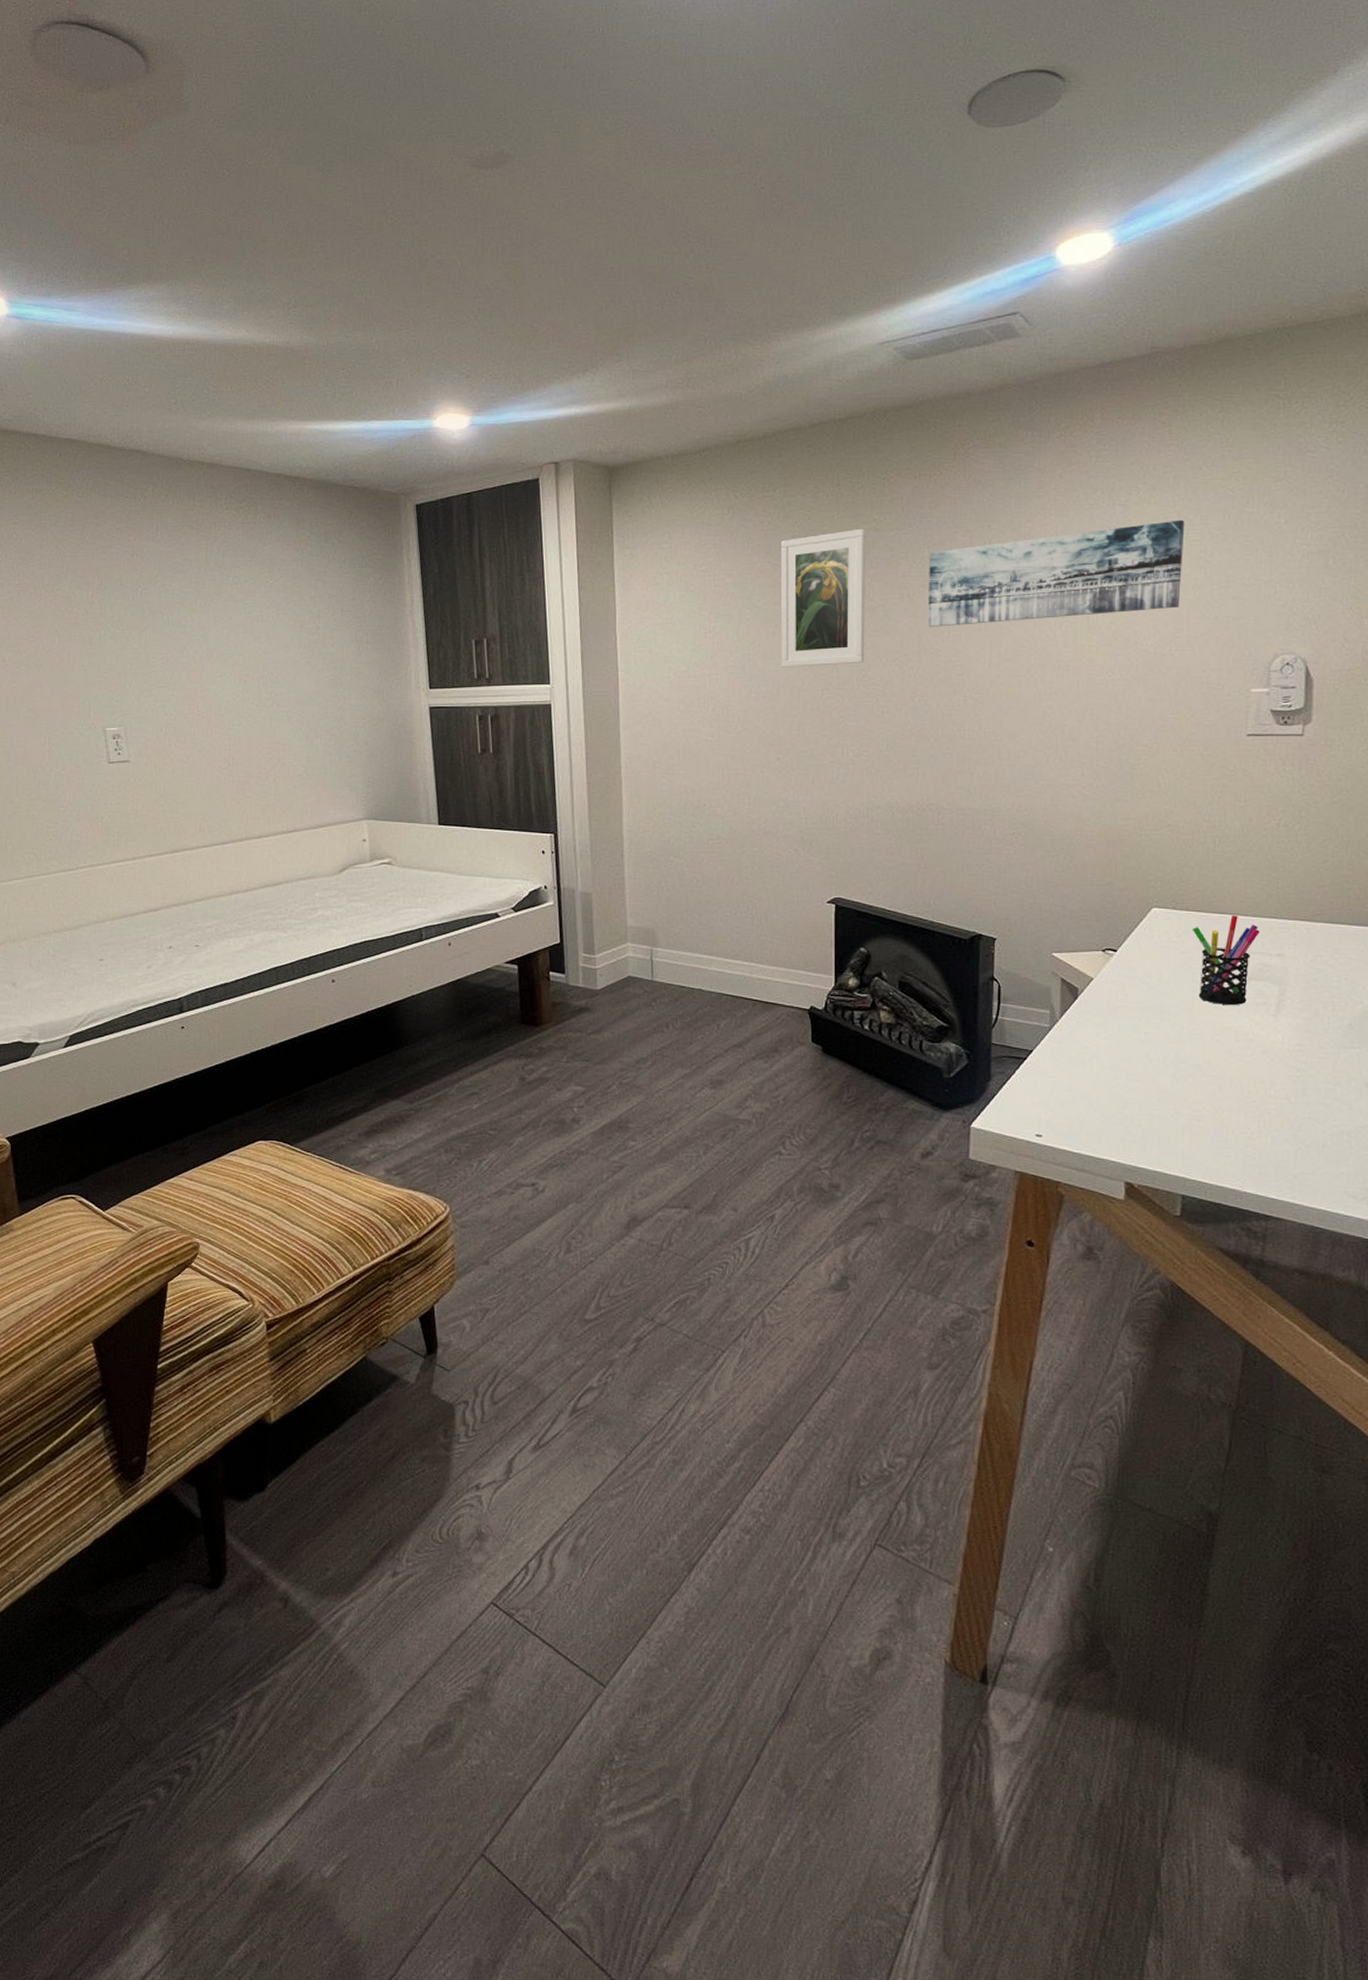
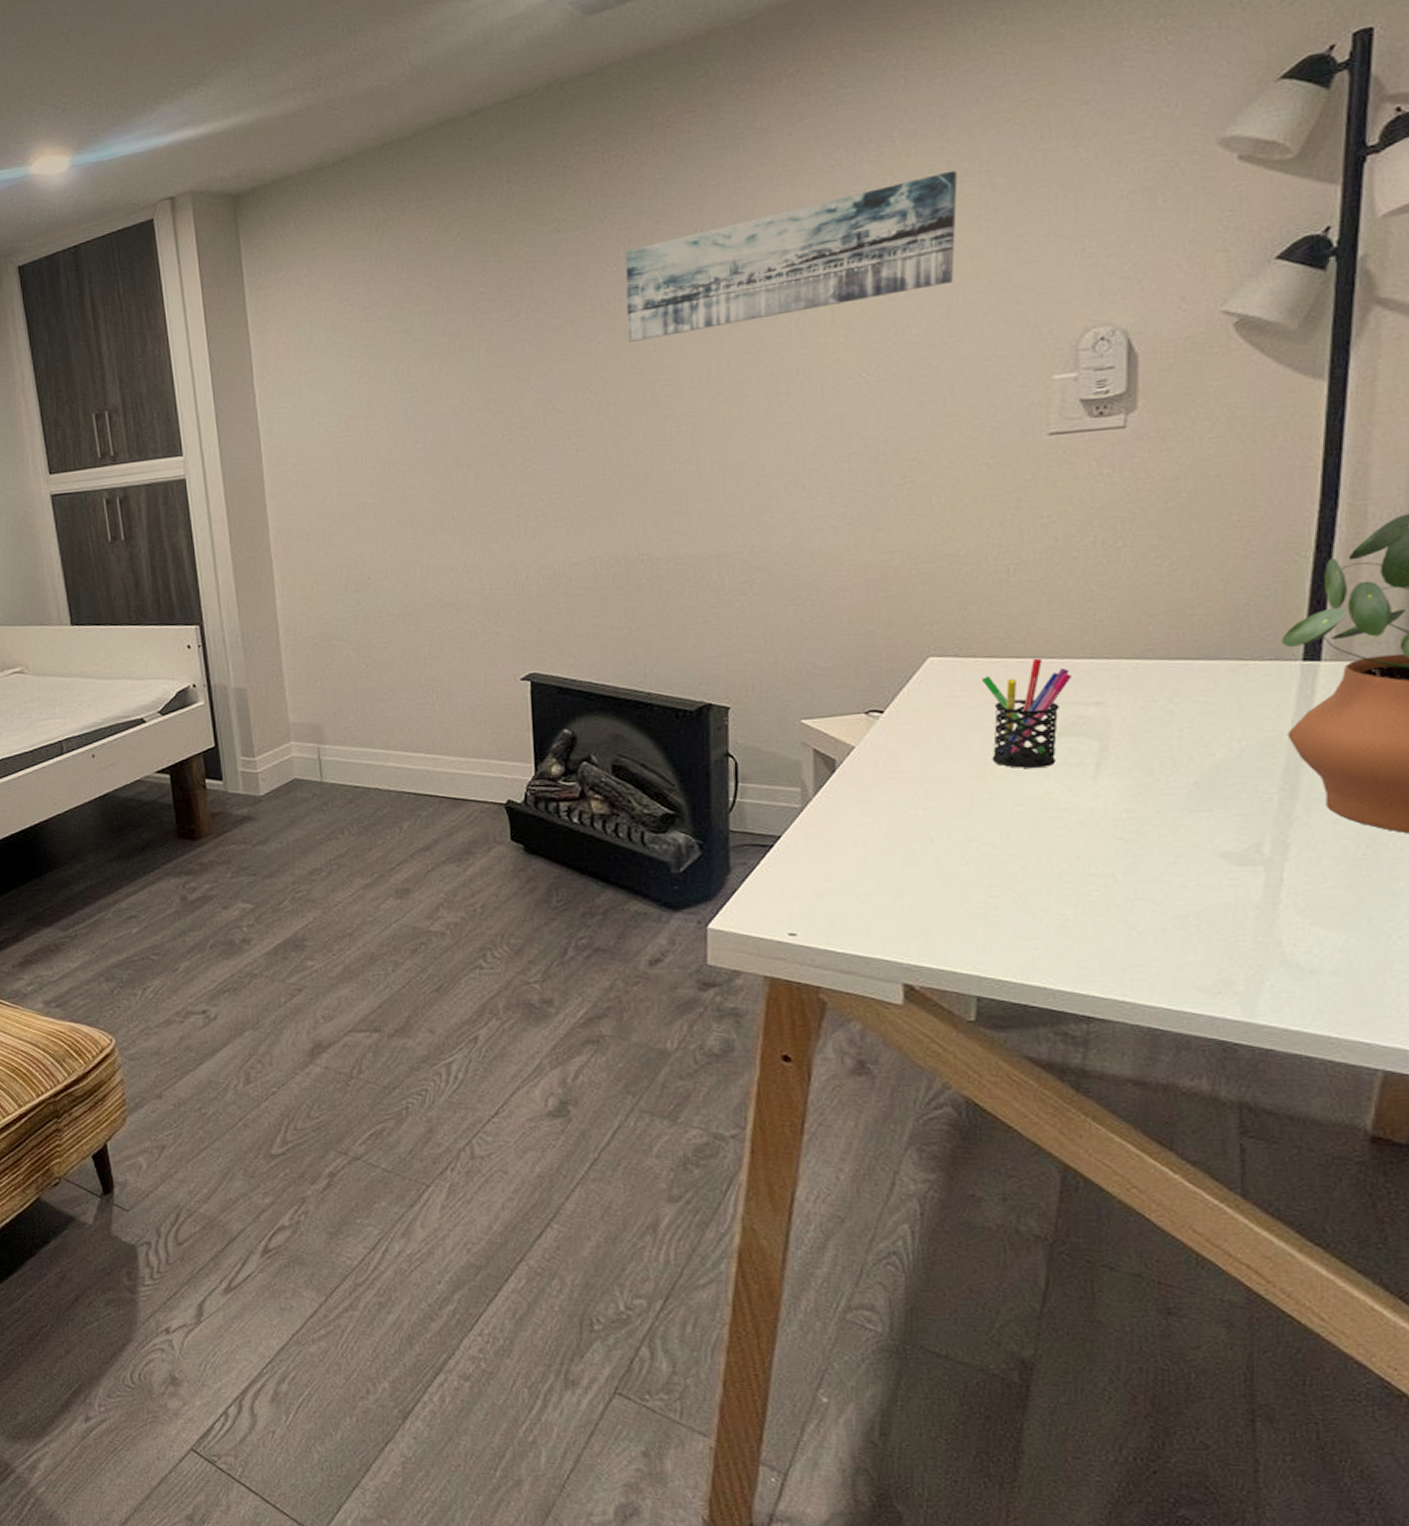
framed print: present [780,528,866,667] -> none [442,231,551,409]

